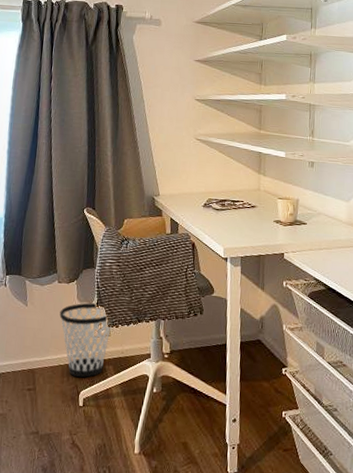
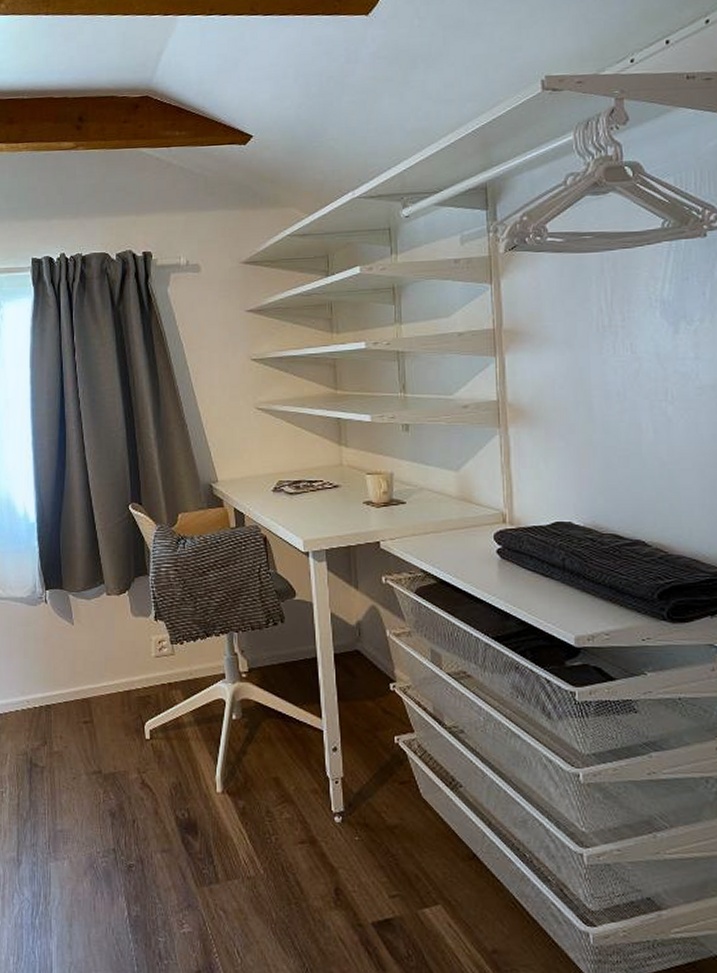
wastebasket: present [59,302,111,378] -> none [112,617,175,706]

